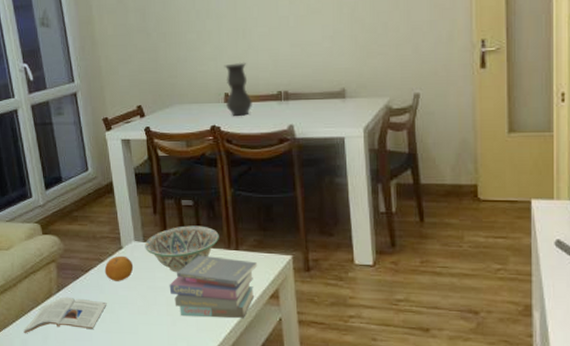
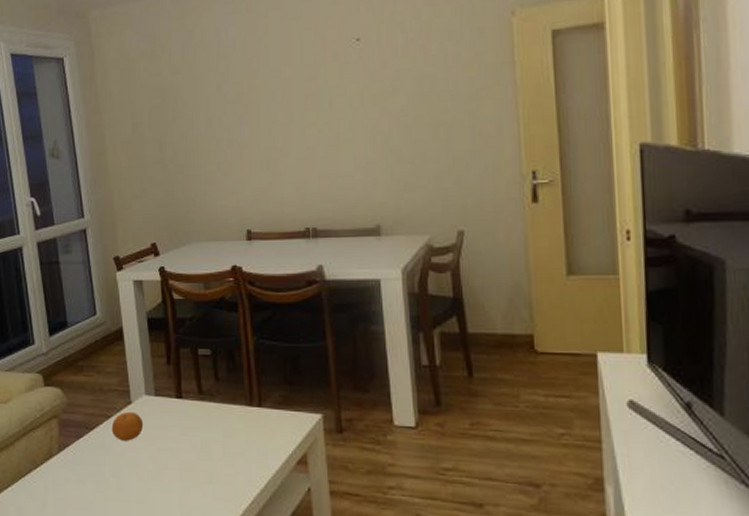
magazine: present [23,296,107,334] -> none [19,458,113,501]
decorative bowl: present [145,225,219,273] -> none [157,378,240,433]
books: present [169,255,258,318] -> none [183,412,283,487]
vase: present [224,63,252,117] -> none [246,197,277,256]

